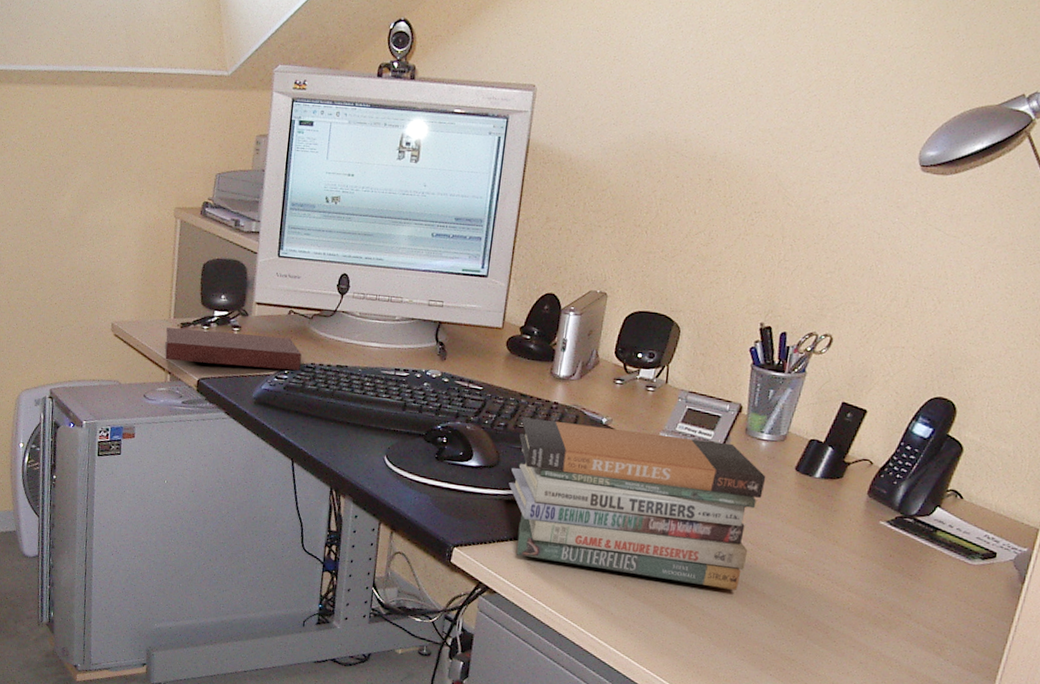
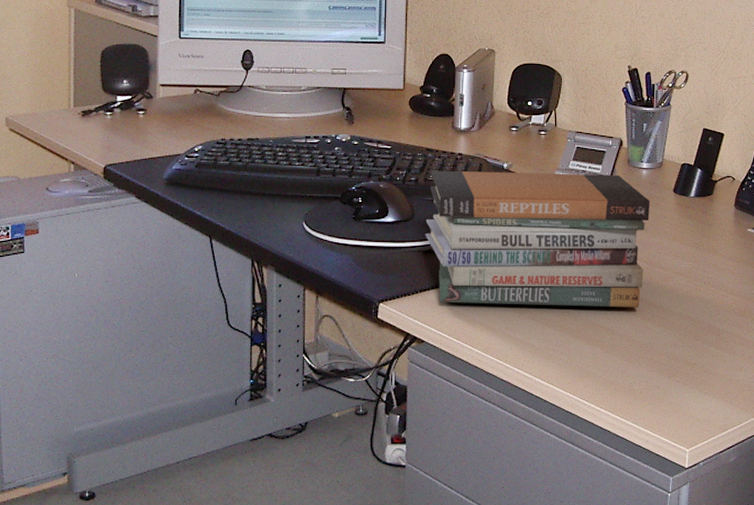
notebook: present [164,327,302,371] -> none [65,116,211,150]

